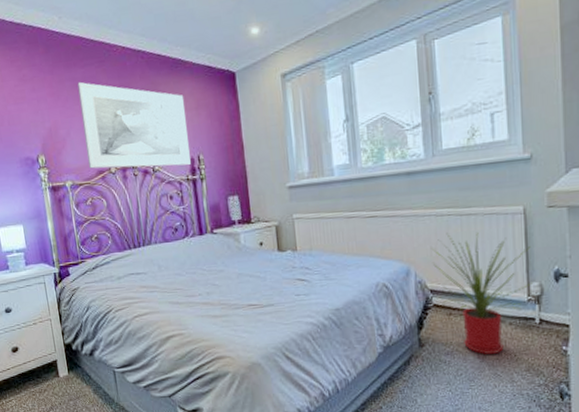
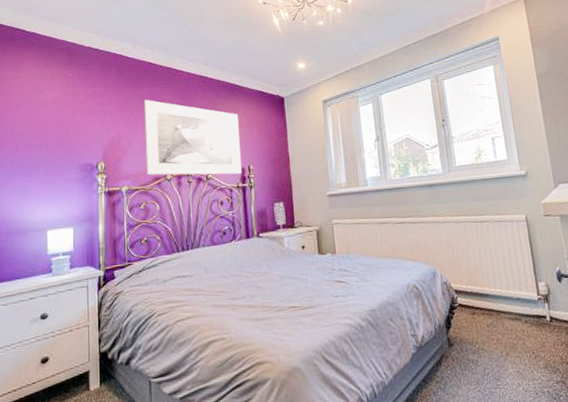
house plant: present [432,233,532,354] -> none [454,238,540,353]

